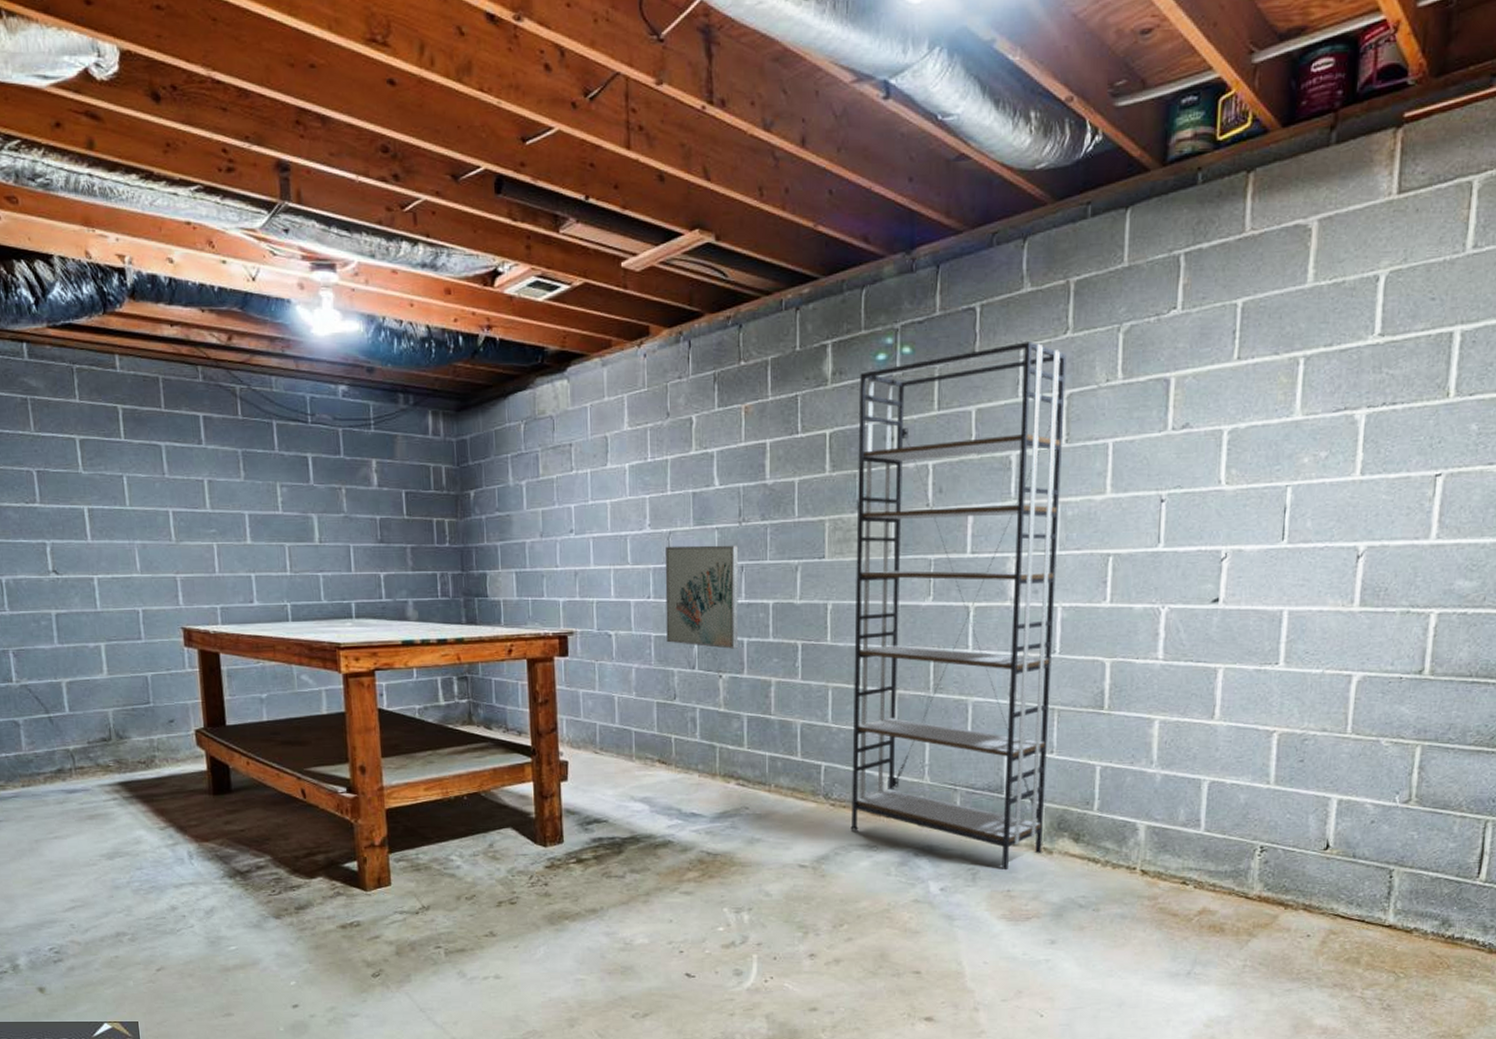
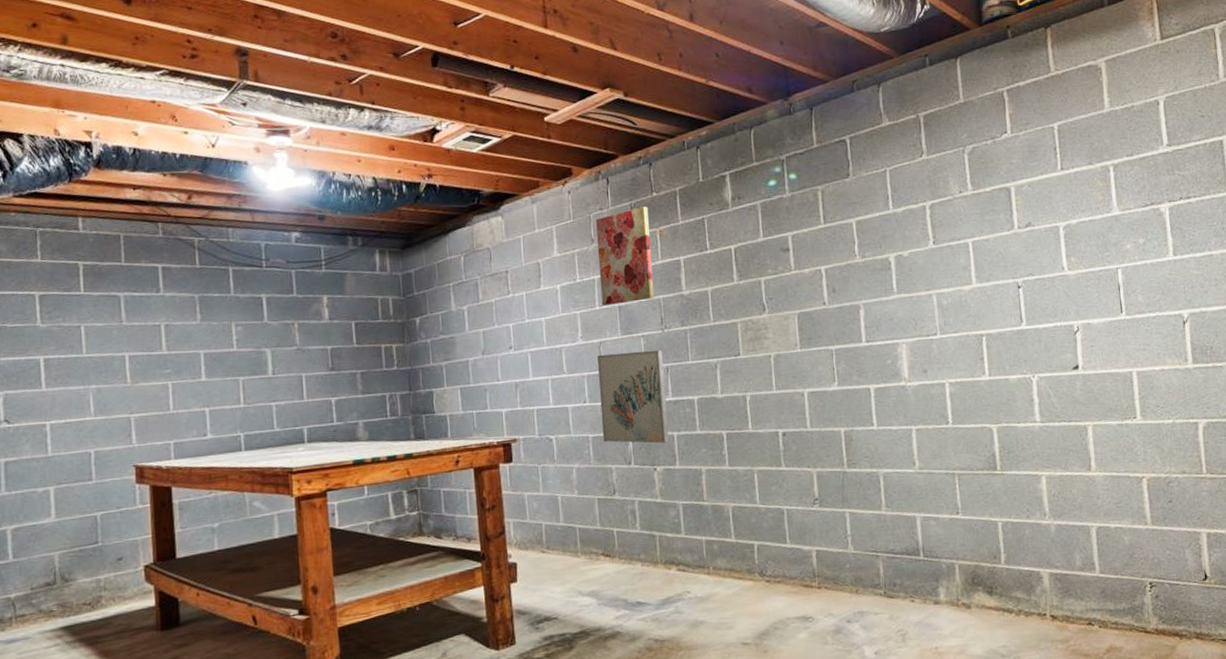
wall art: none [673,377,734,490] -> present [596,206,655,305]
shelving unit: present [850,342,1067,871] -> none [756,164,963,629]

